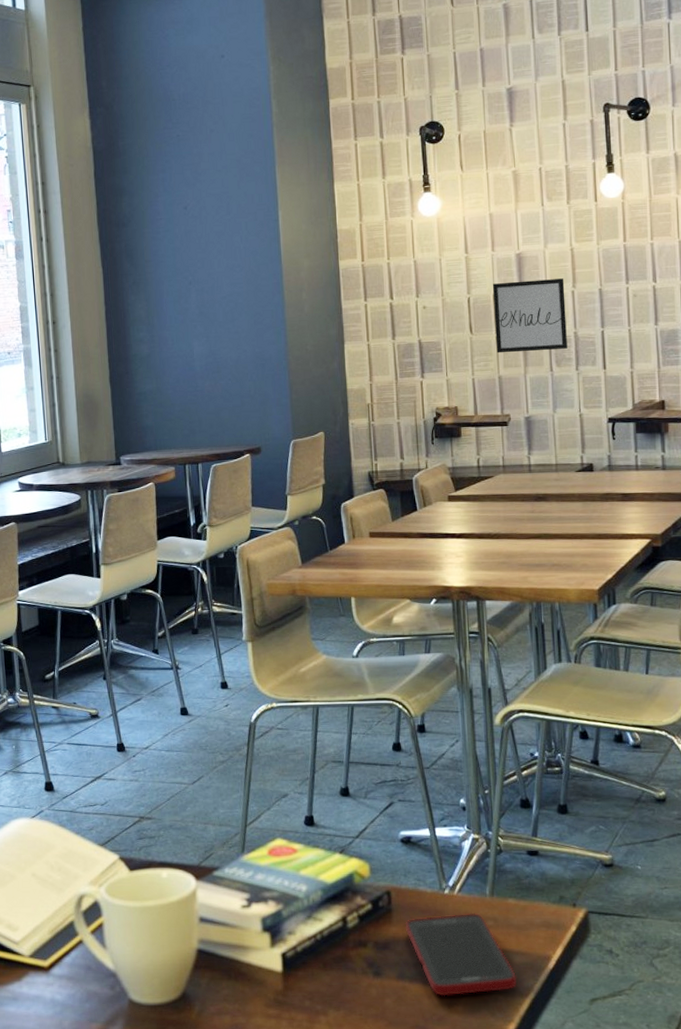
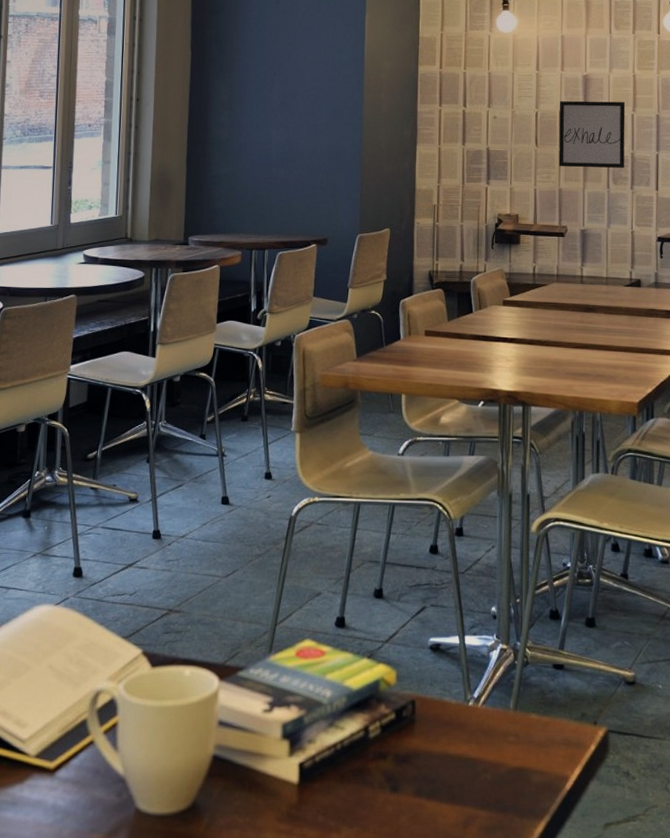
cell phone: present [405,912,517,996] -> none [427,727,534,816]

